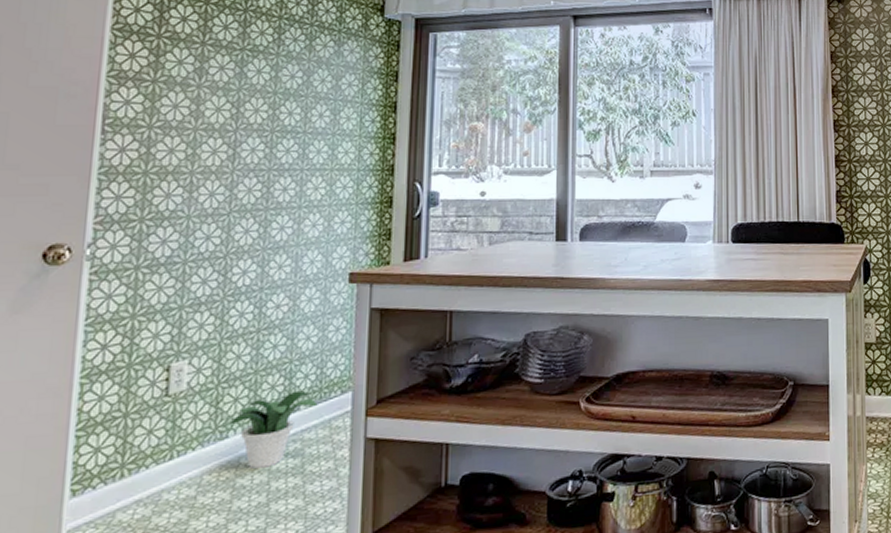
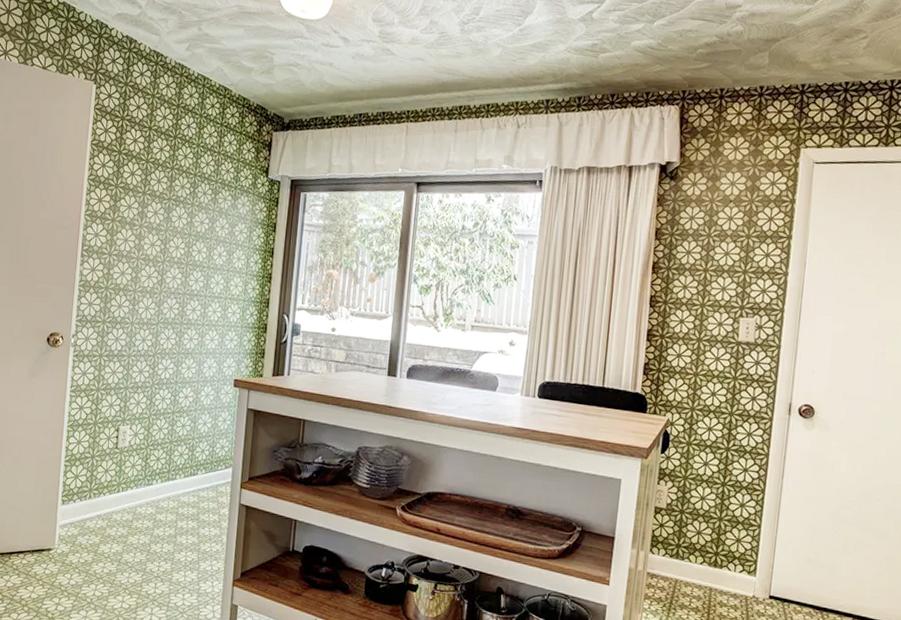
potted plant: present [229,390,318,469] -> none [154,460,210,511]

